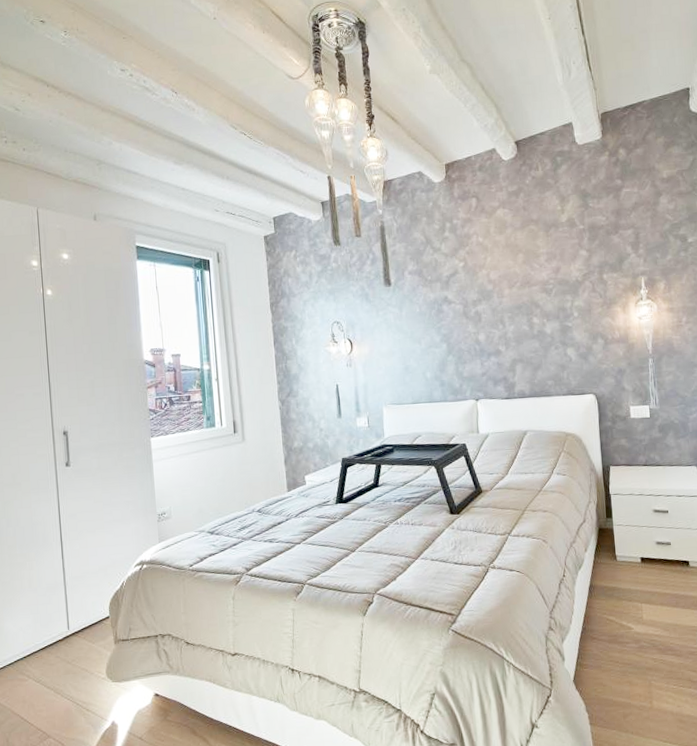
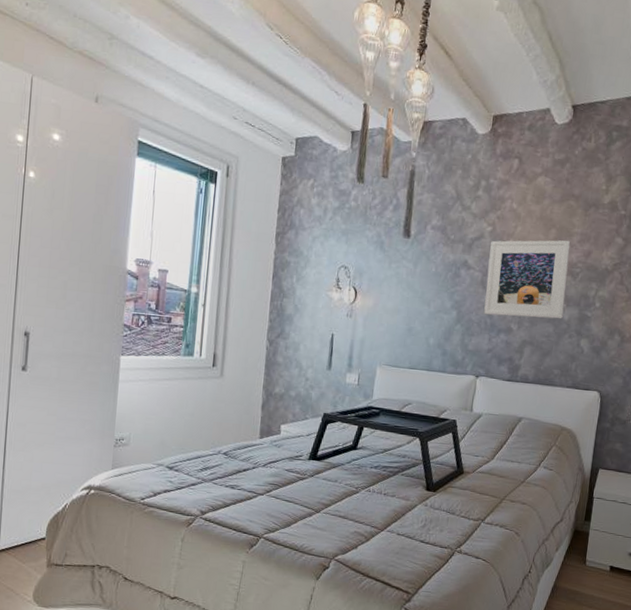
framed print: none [465,261,546,342] -> present [484,240,571,319]

